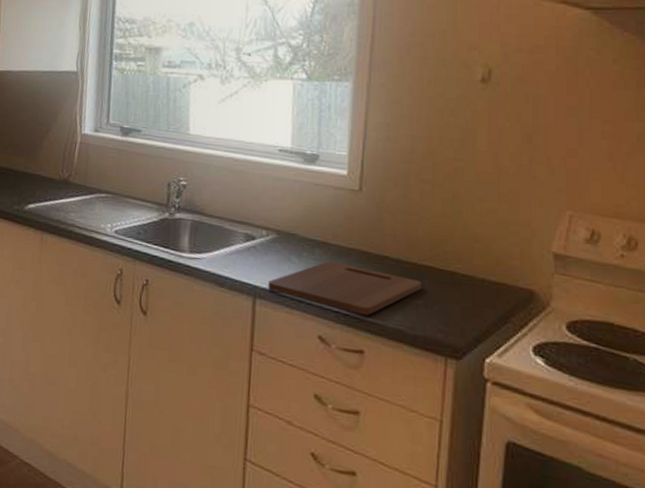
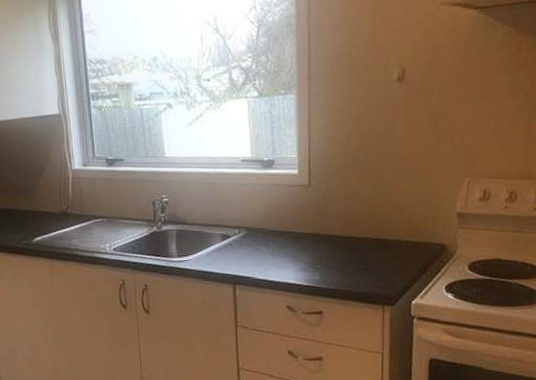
cutting board: present [268,261,422,315] -> none [244,245,362,284]

